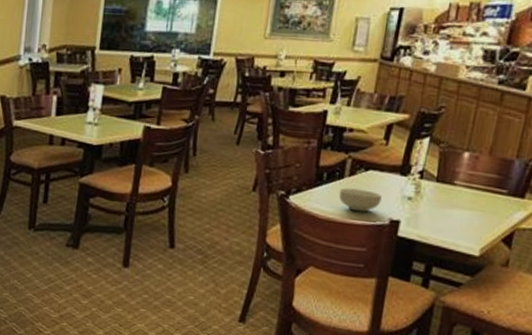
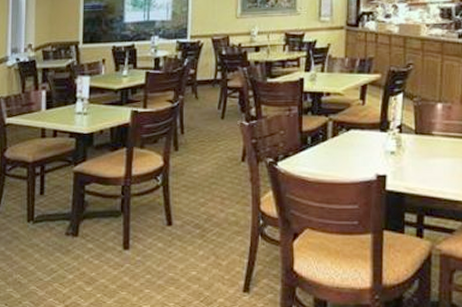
cereal bowl: present [338,187,382,212] -> none [324,149,366,170]

